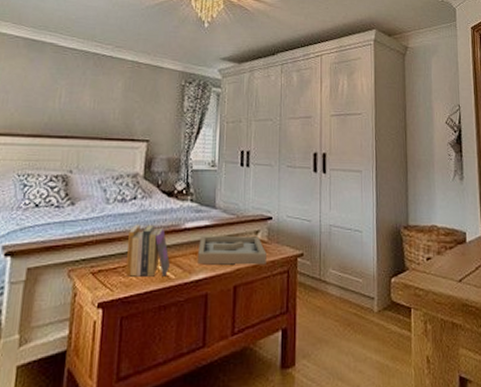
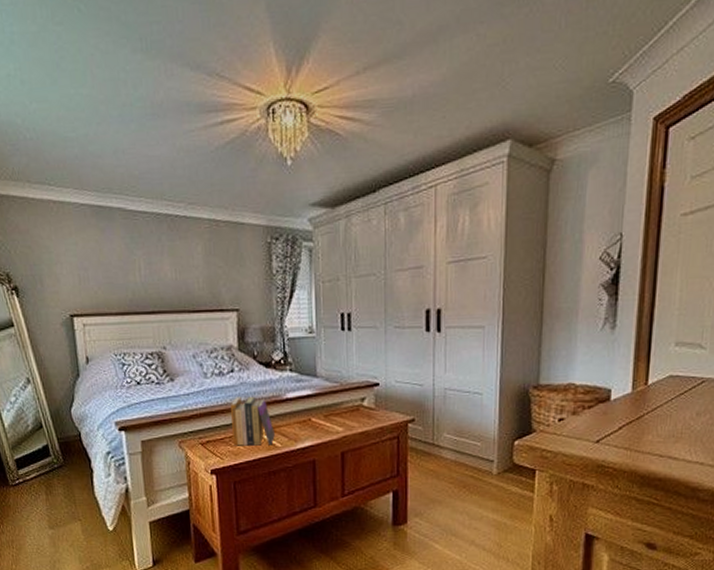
decorative tray: present [198,236,267,265] -> none [302,404,374,433]

